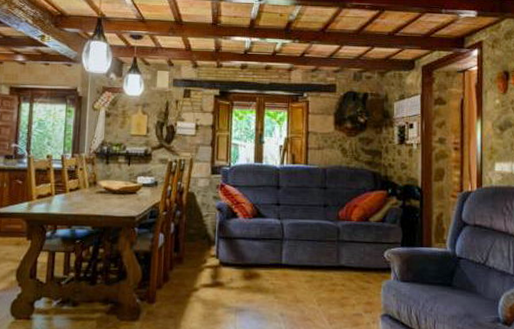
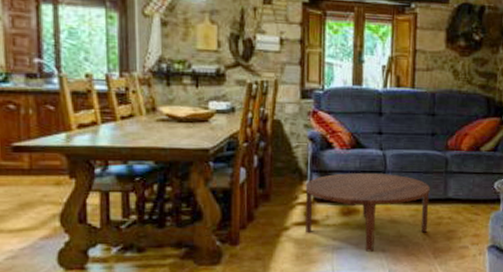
coffee table: none [212,240,324,315] -> present [305,173,430,252]

